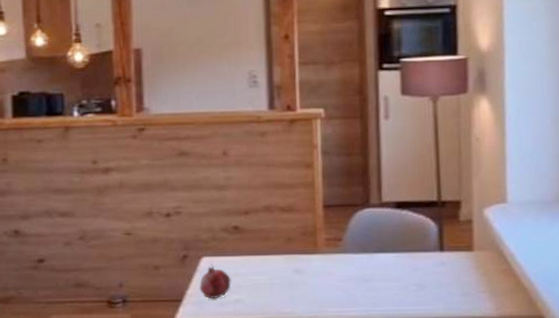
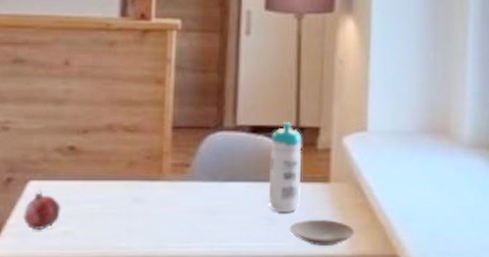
water bottle: none [415,197,447,279] -> present [269,122,302,212]
plate: none [437,285,500,308] -> present [289,220,354,246]

